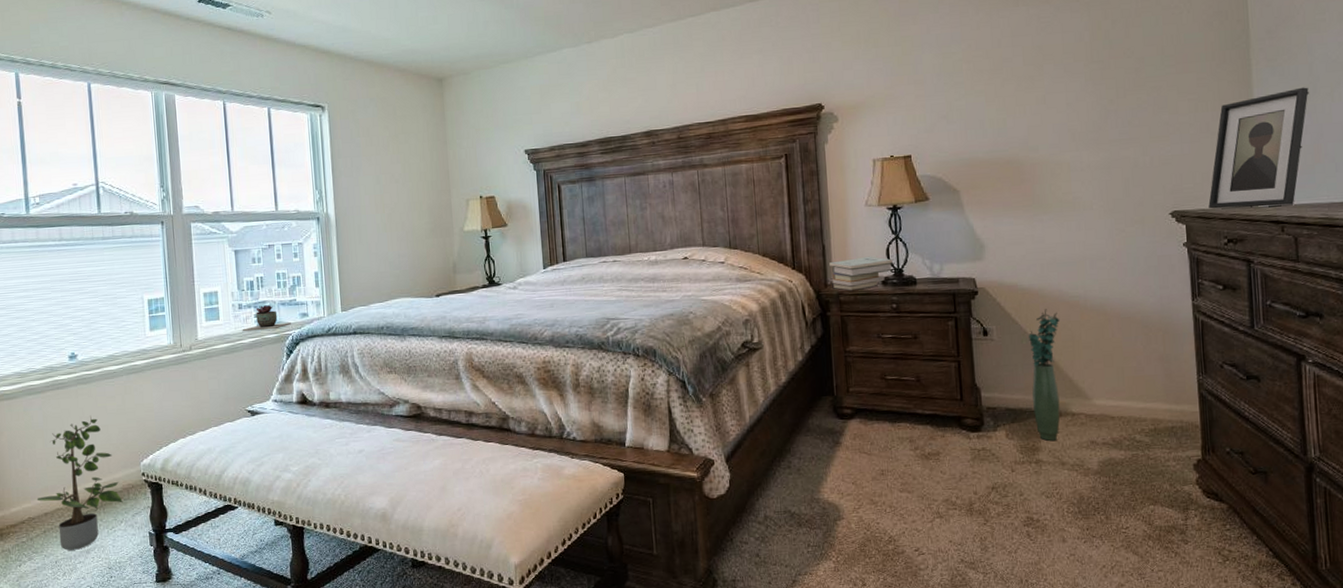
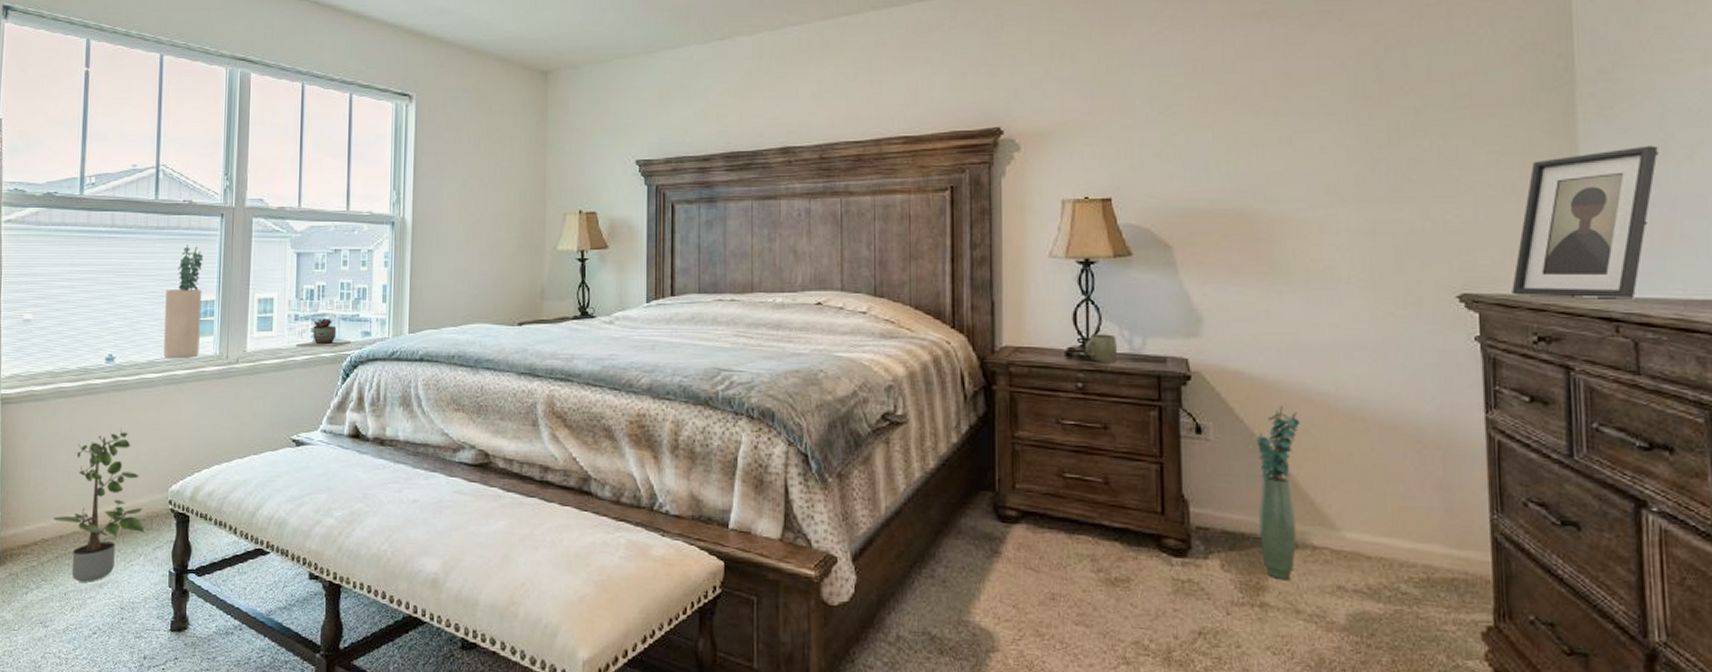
vase: none [118,251,155,352] -> present [163,245,203,359]
books: present [829,256,893,292] -> none [999,319,1080,362]
mug: none [897,264,922,288] -> present [1086,334,1118,364]

